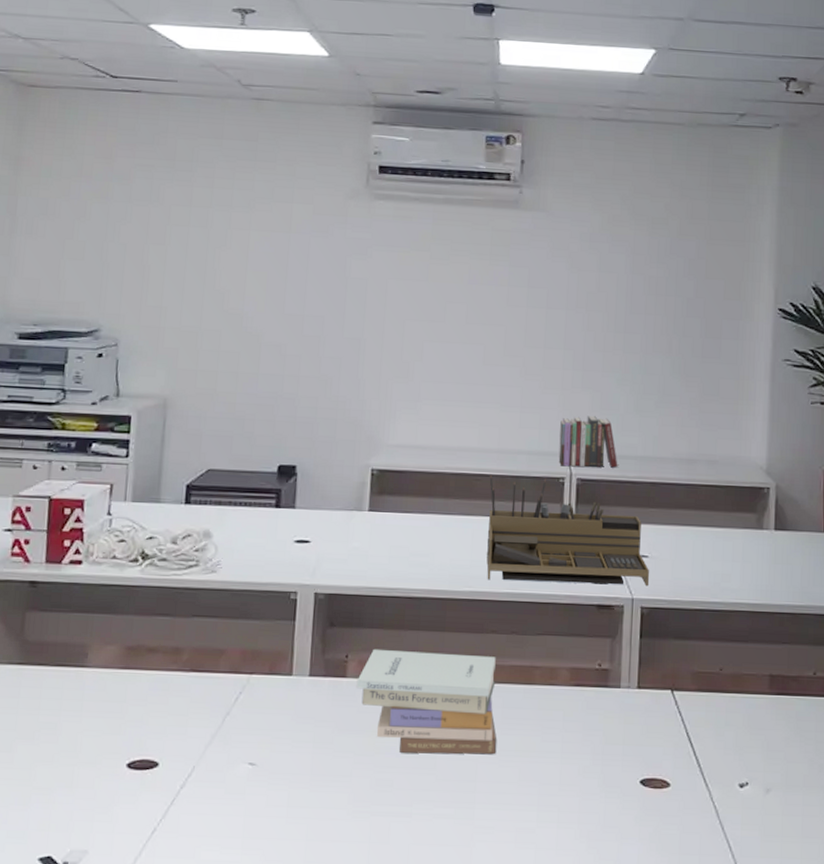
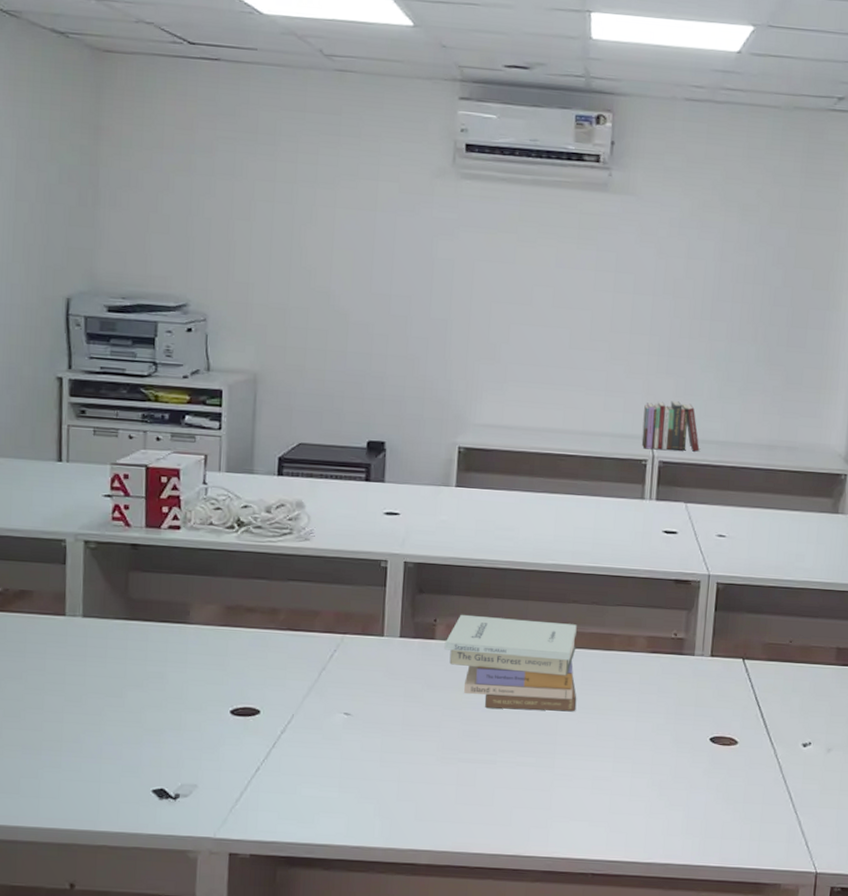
desk organizer: present [486,474,650,587] -> none [569,455,727,564]

